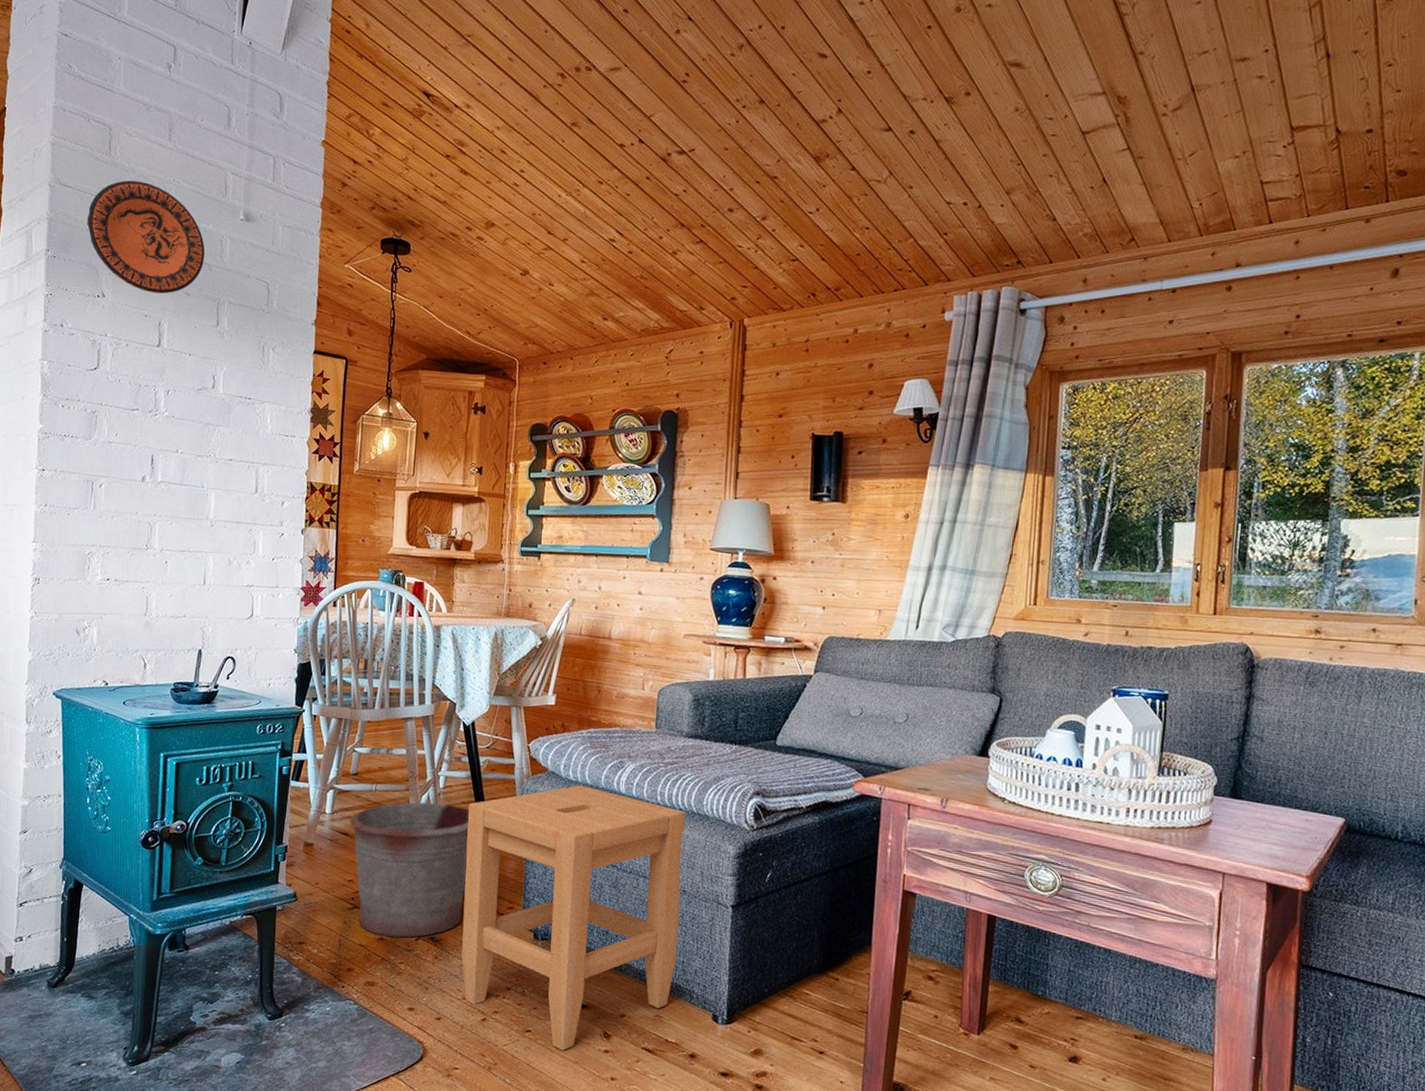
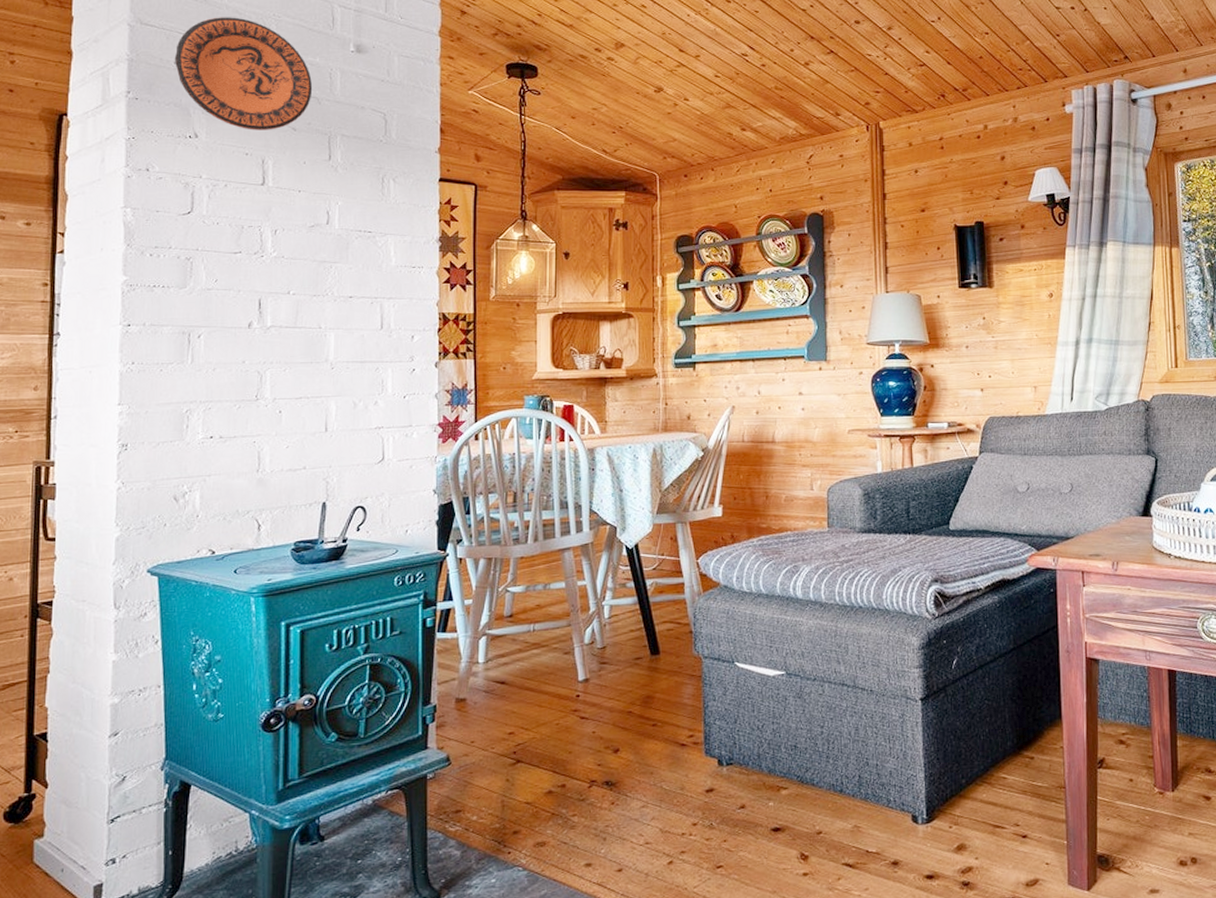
bucket: present [349,801,469,938] -> none [506,634,641,789]
stool: present [461,785,686,1051] -> none [637,596,870,882]

